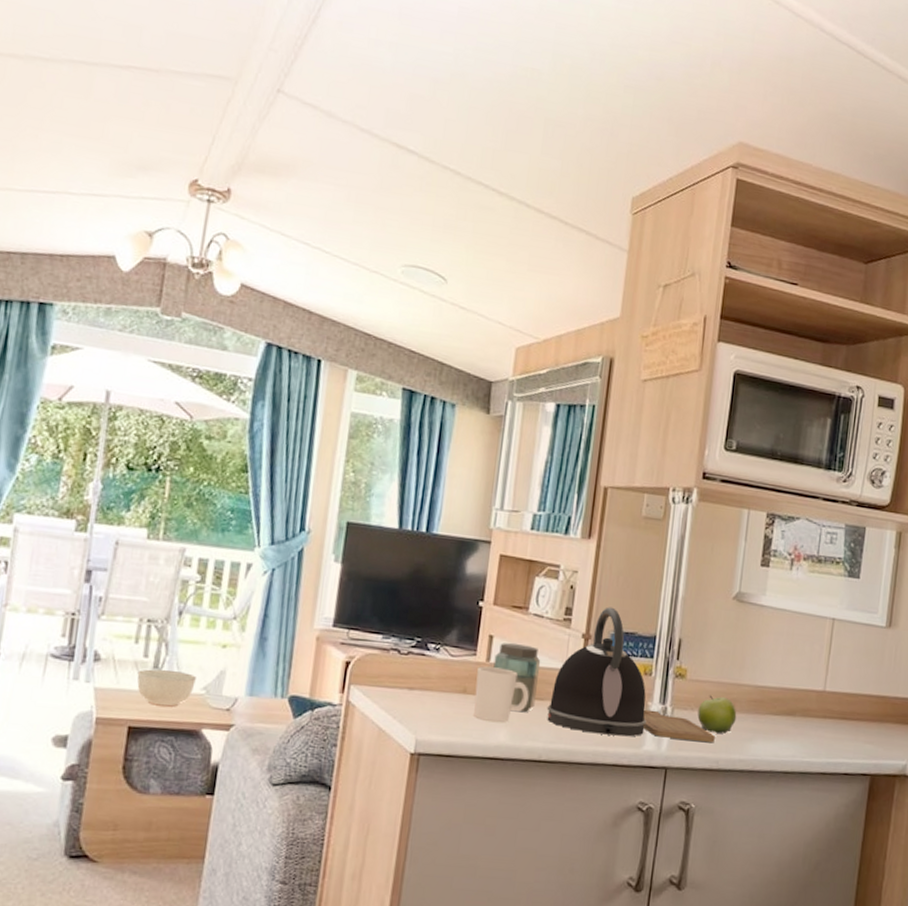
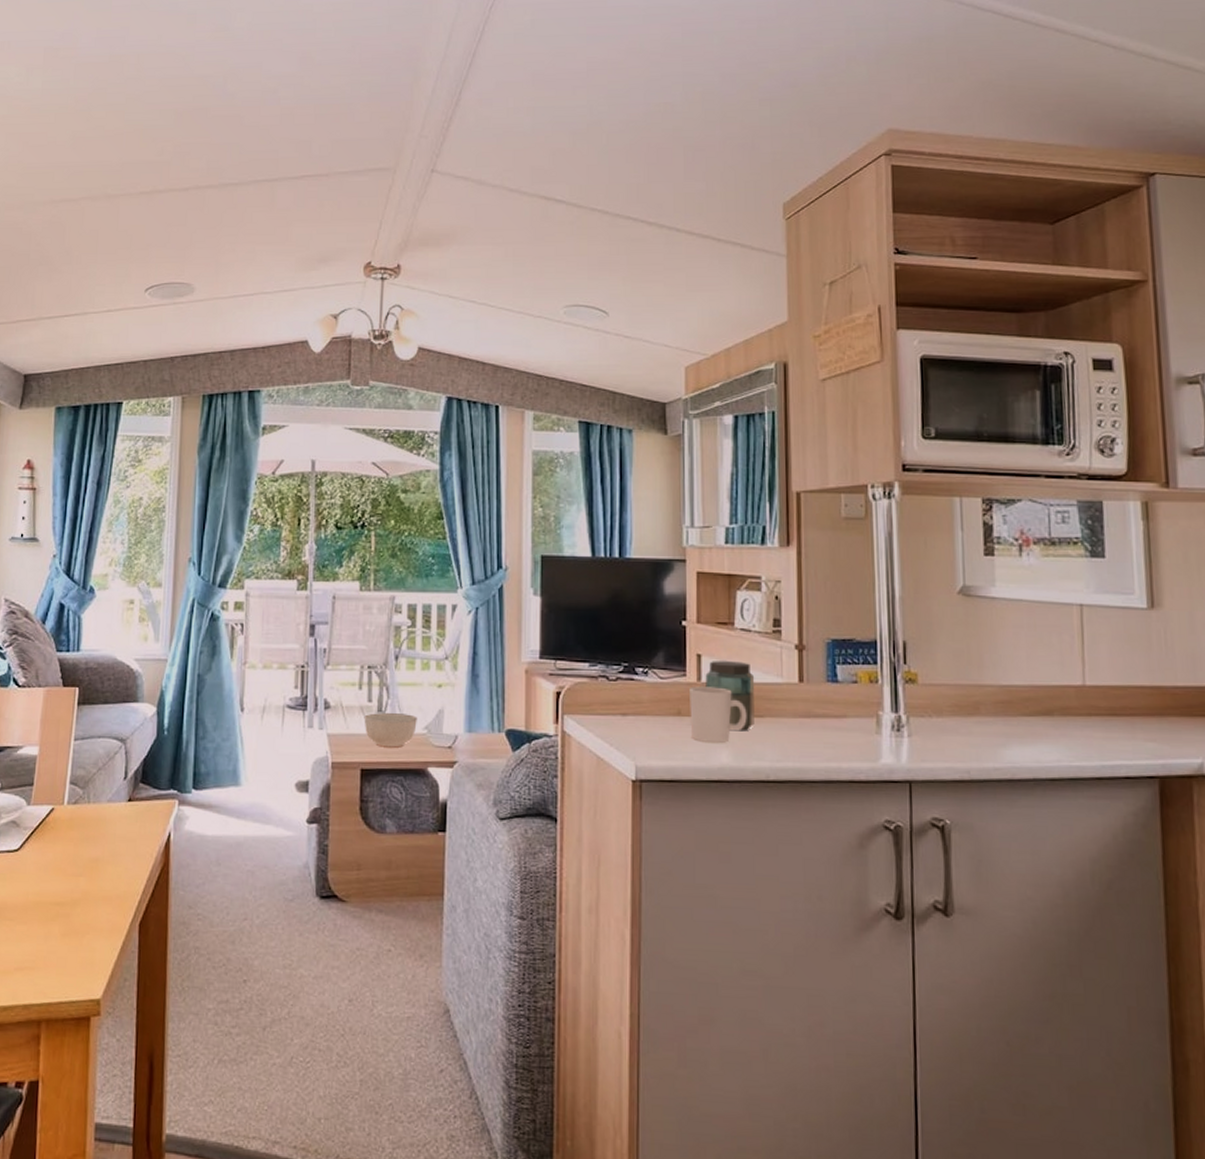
kettle: present [547,607,647,737] -> none [768,614,880,750]
chopping board: present [643,709,715,743] -> none [875,719,962,752]
fruit: present [697,695,737,734] -> none [937,699,983,740]

